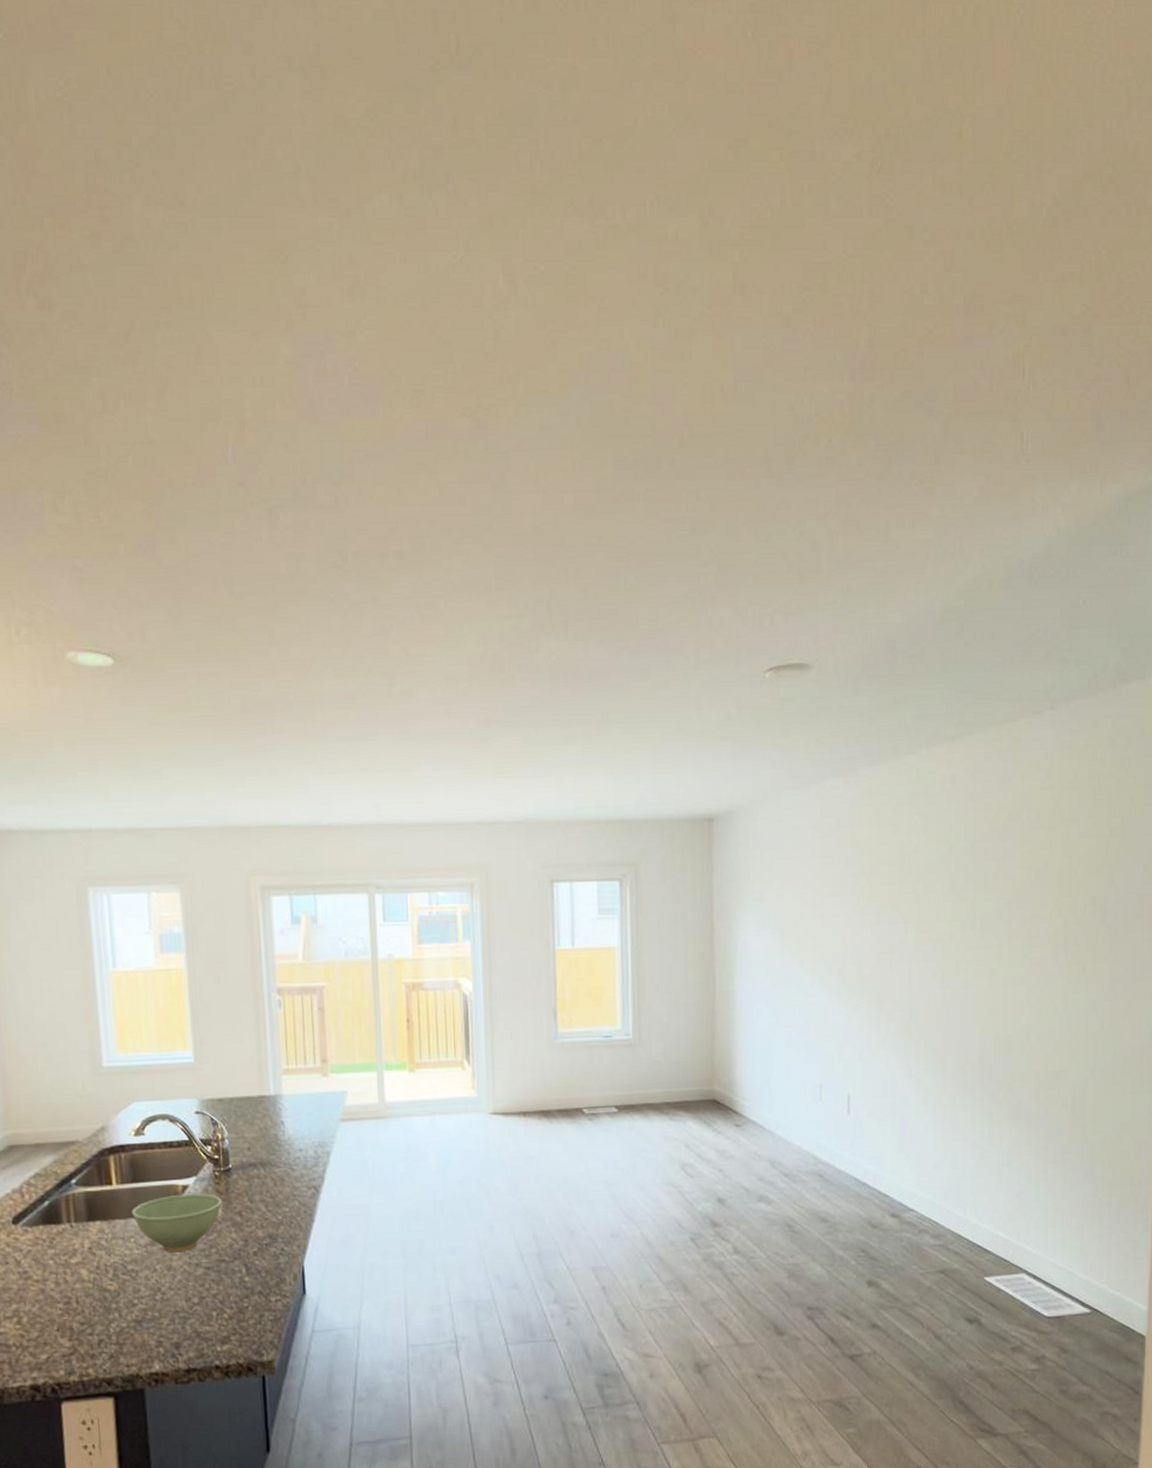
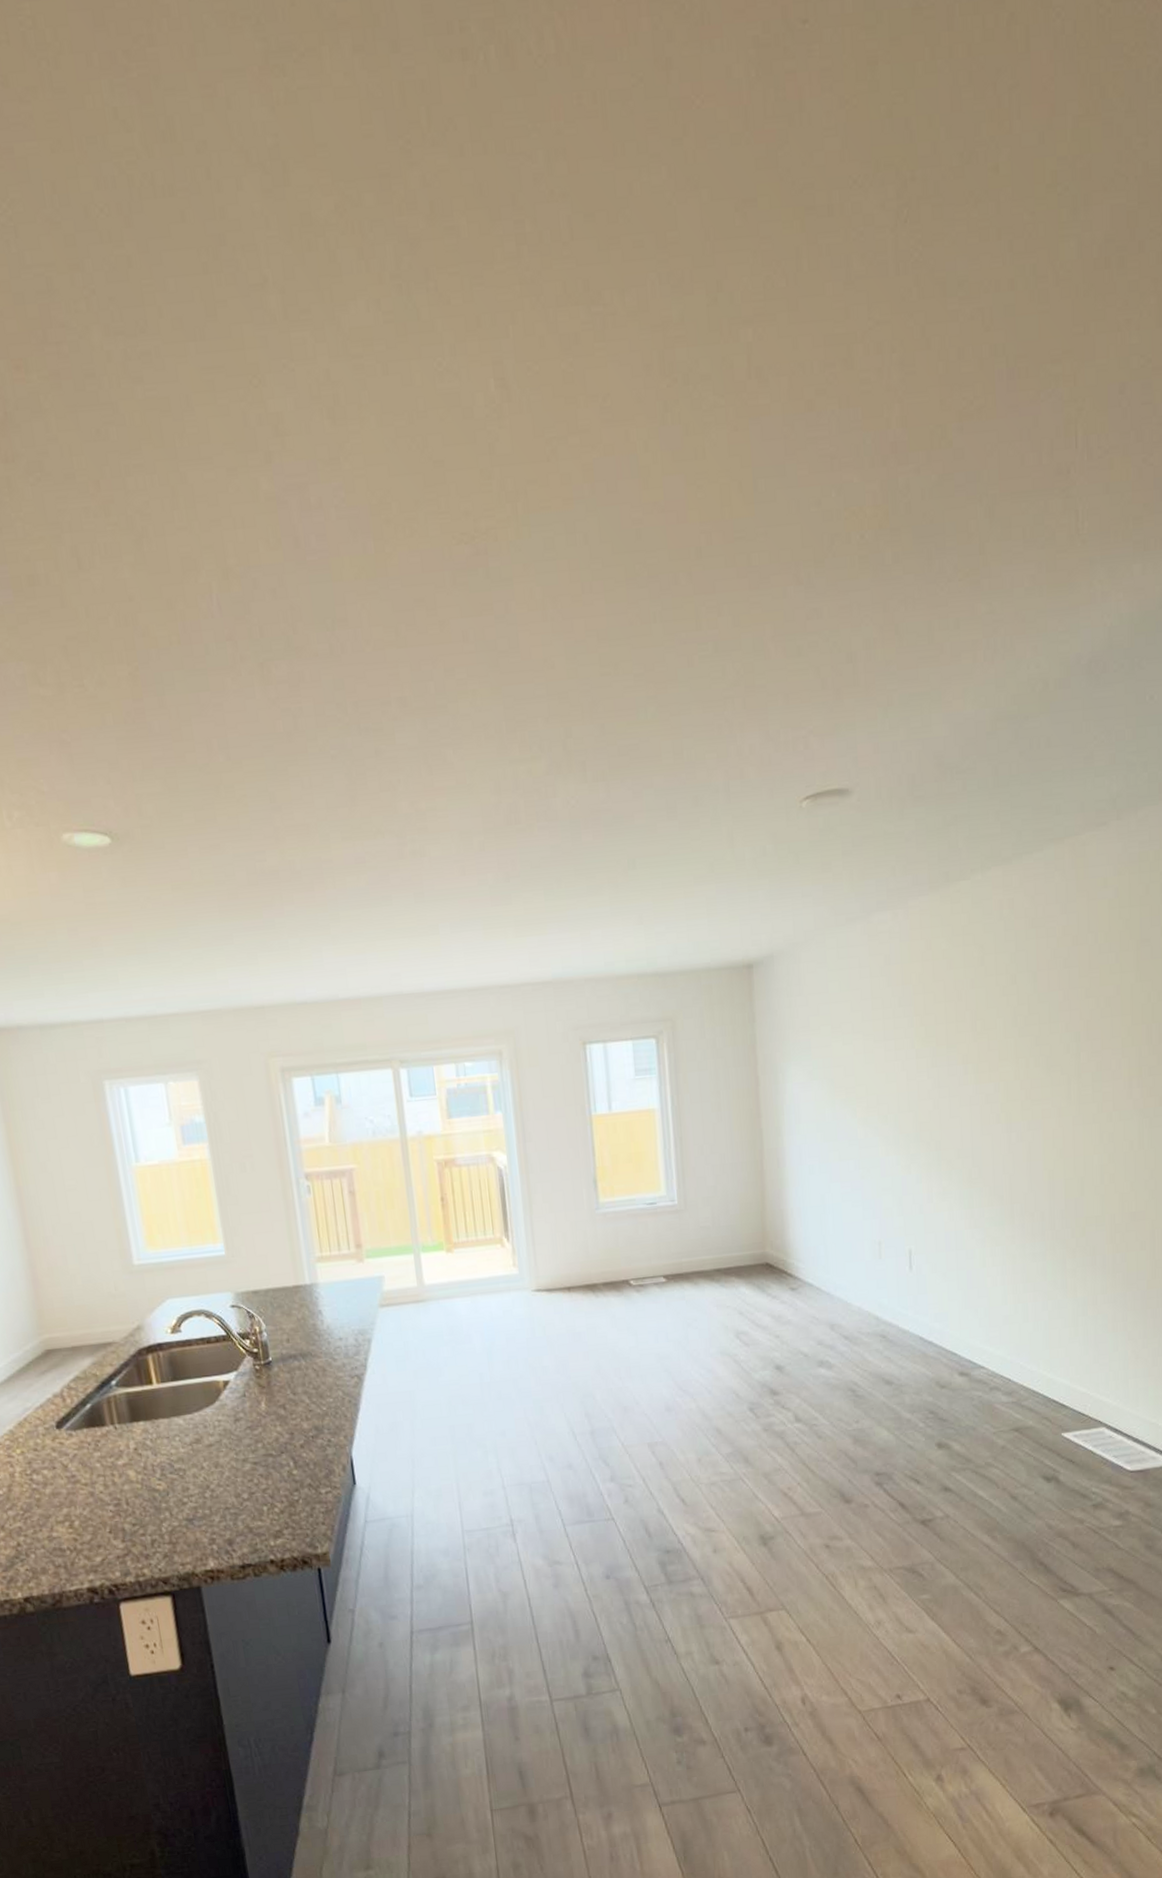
bowl: present [132,1193,222,1253] -> none [174,1388,265,1450]

